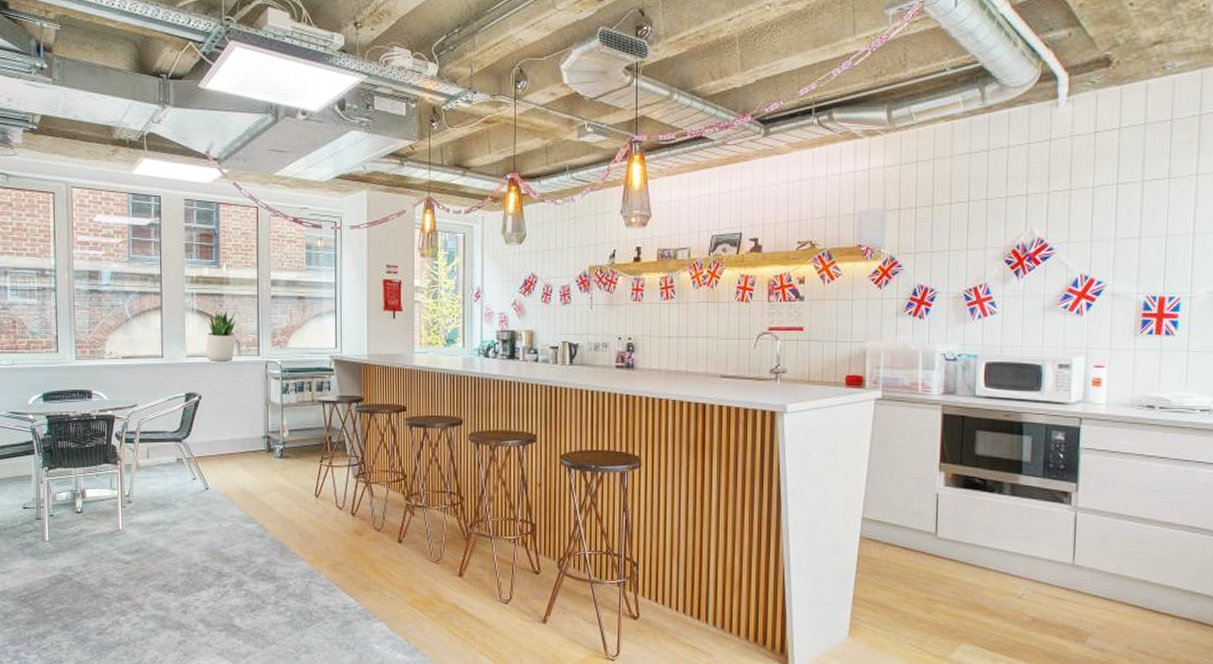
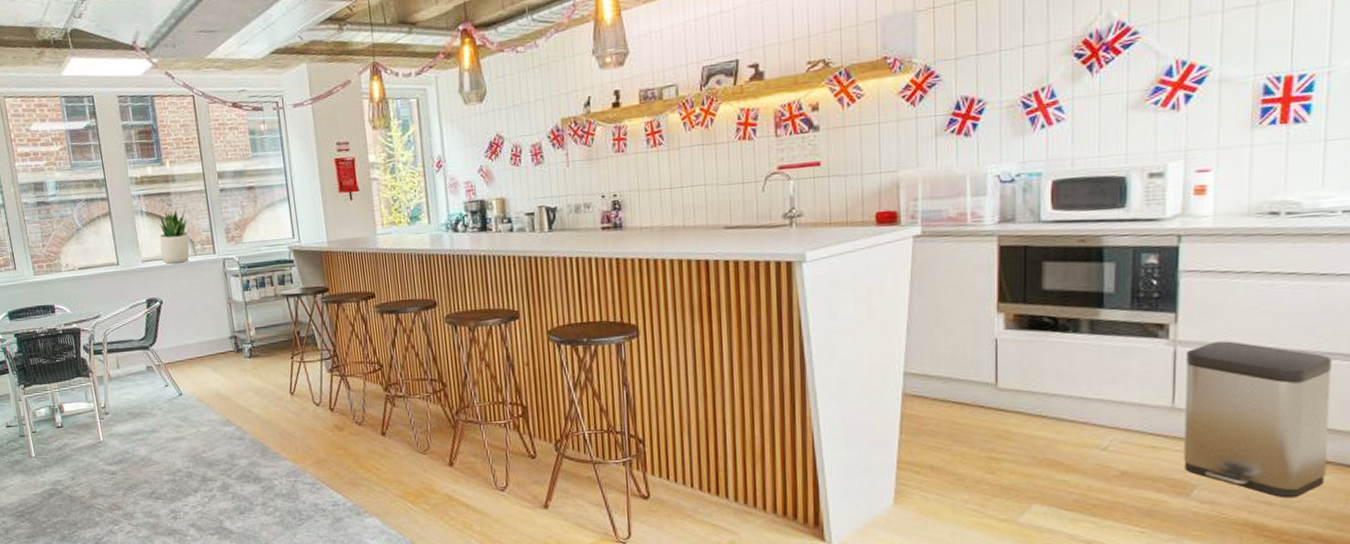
pedal bin: none [1081,510,1192,650] -> present [1184,340,1332,498]

